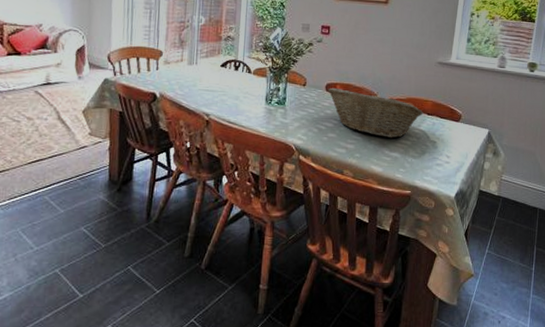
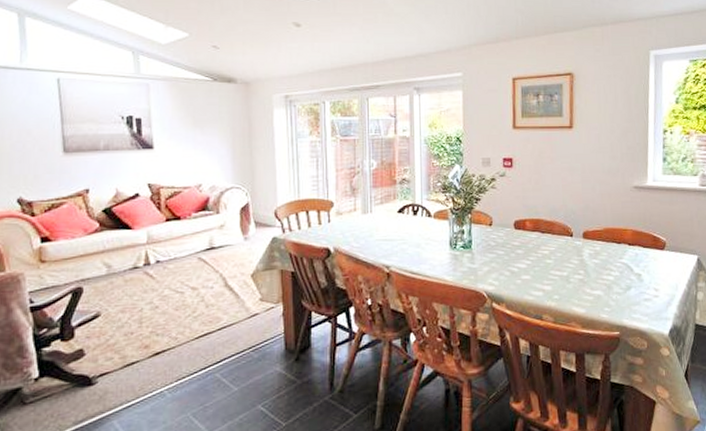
fruit basket: present [327,87,423,139] -> none [516,224,624,275]

